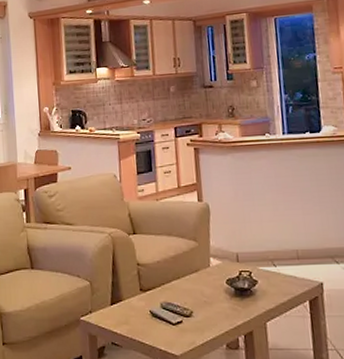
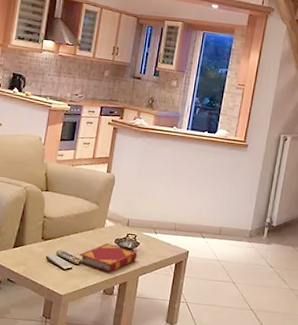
hardback book: none [187,286,259,321] -> present [78,243,138,273]

